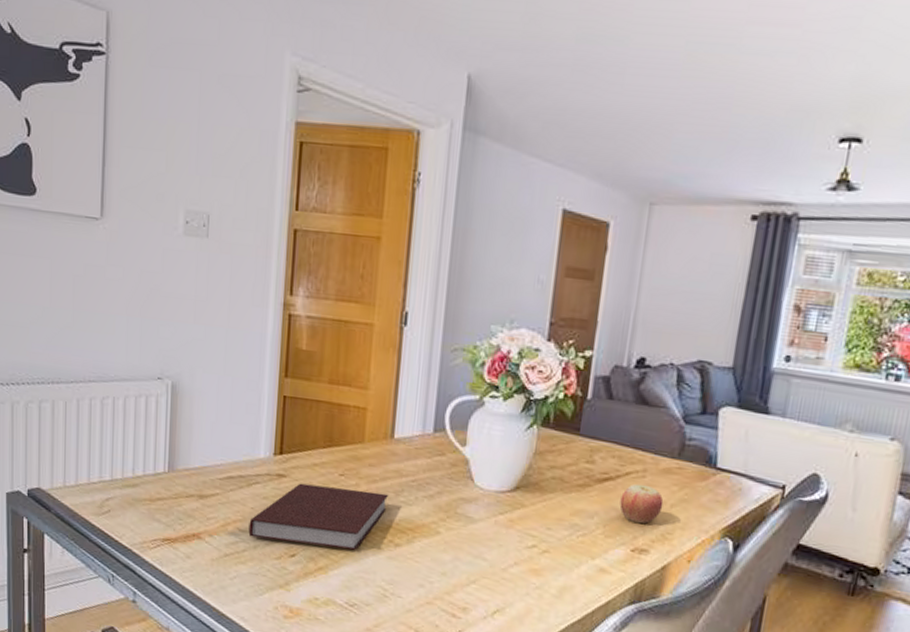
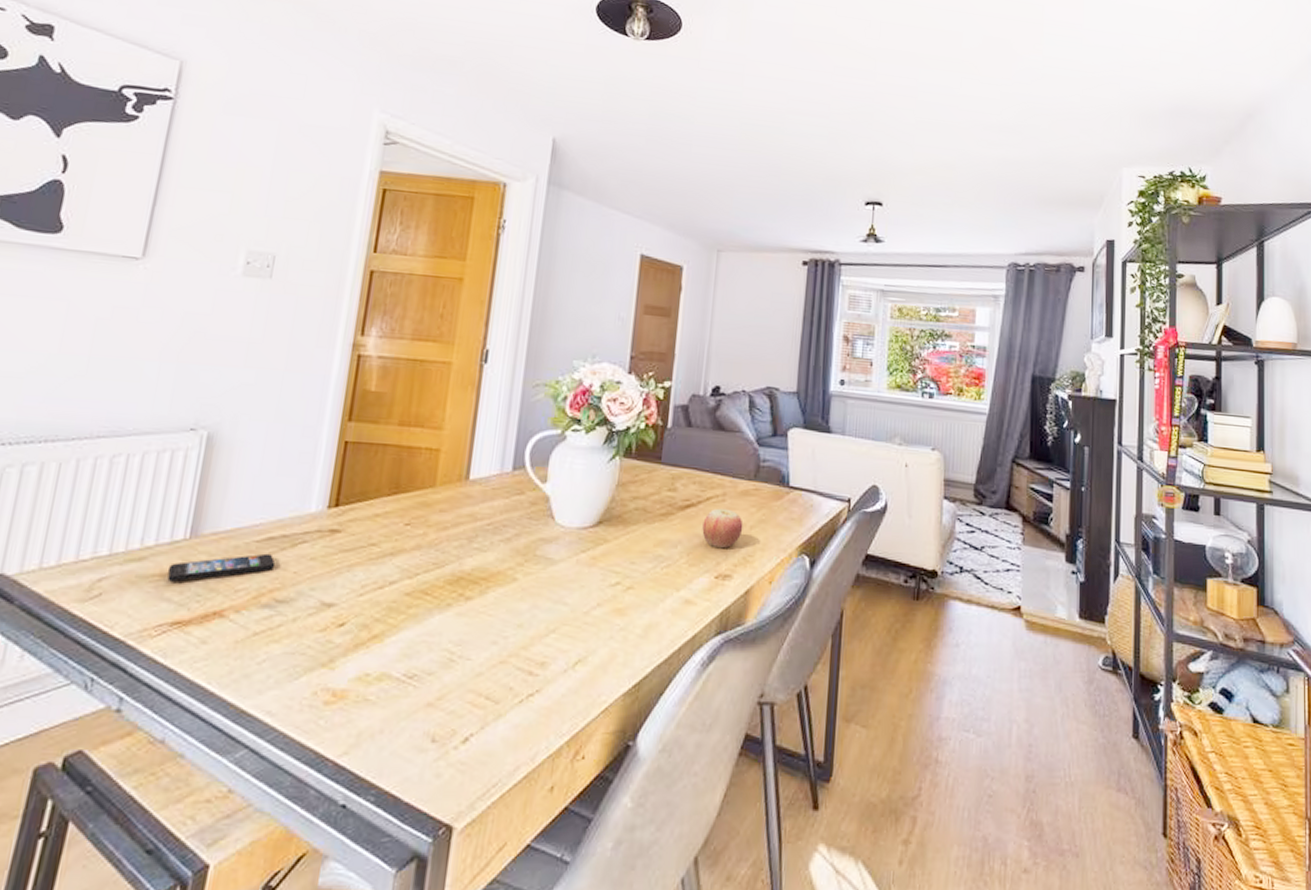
smartphone: none [156,489,236,507] -> present [167,553,276,582]
notebook: present [248,483,389,550] -> none [287,538,462,611]

